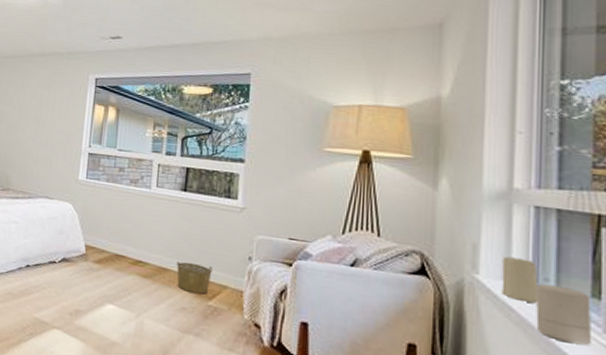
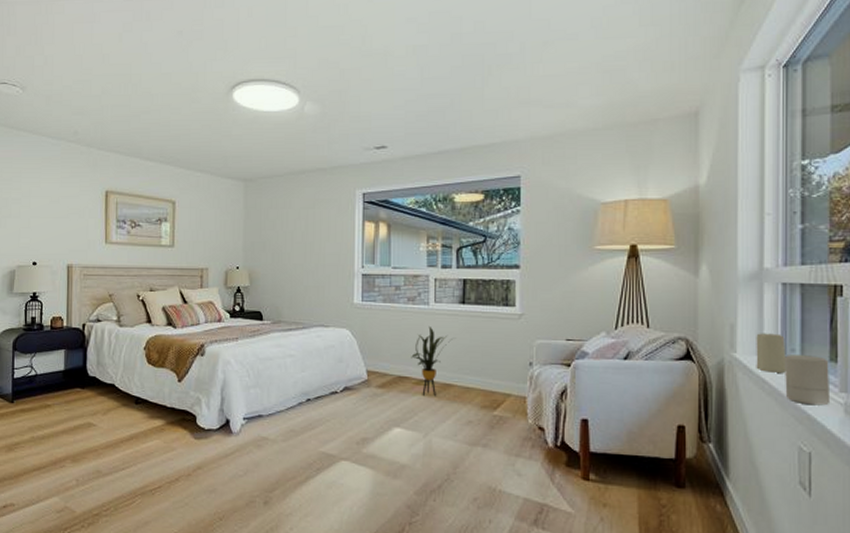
house plant: none [129,209,172,280] -> present [411,325,452,397]
basket: present [176,261,213,295] -> none [460,375,495,406]

